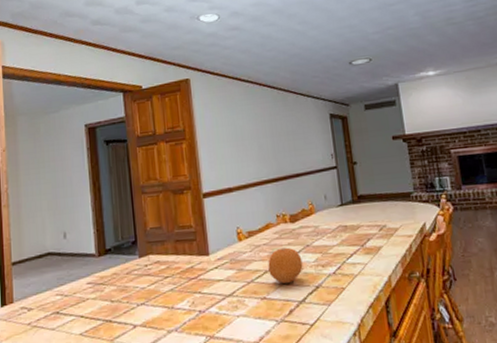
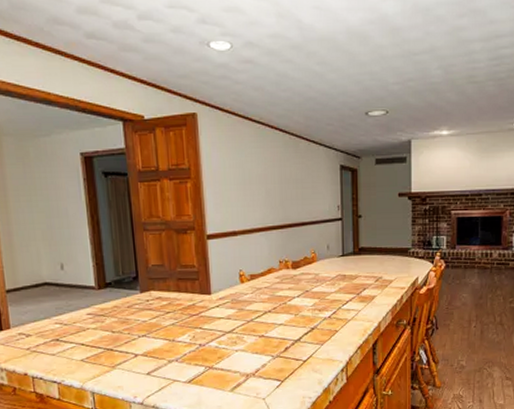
fruit: present [268,247,303,284] -> none [268,291,301,324]

